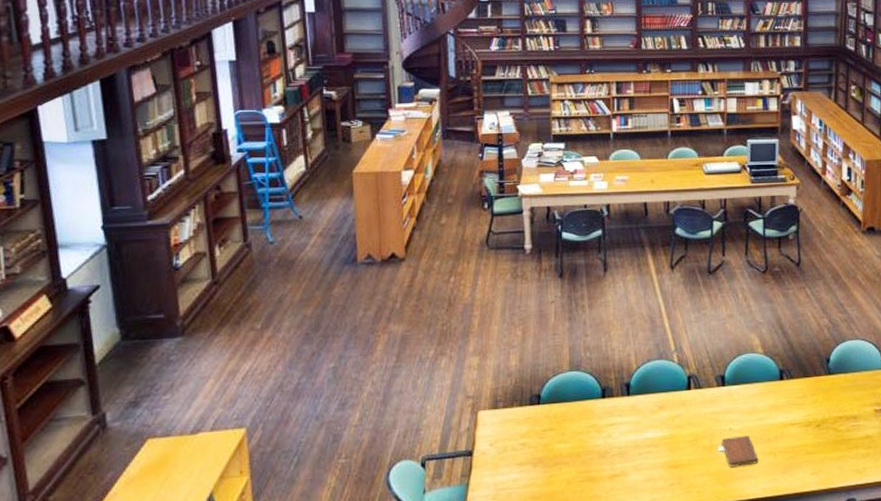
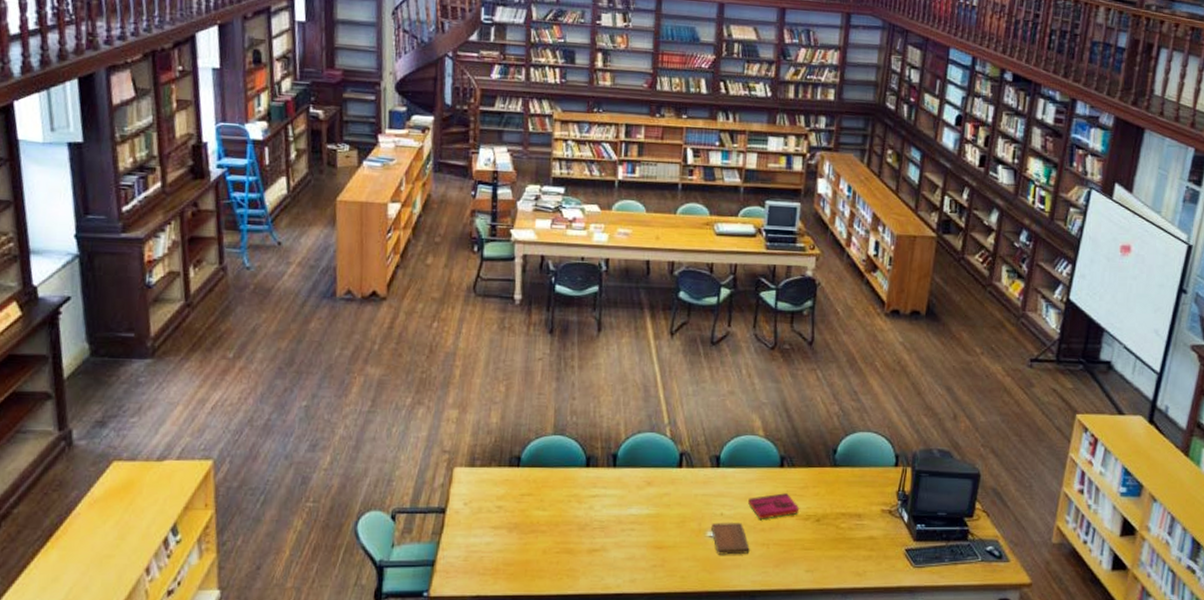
hardback book: none [754,403,801,430] -> present [748,493,800,519]

